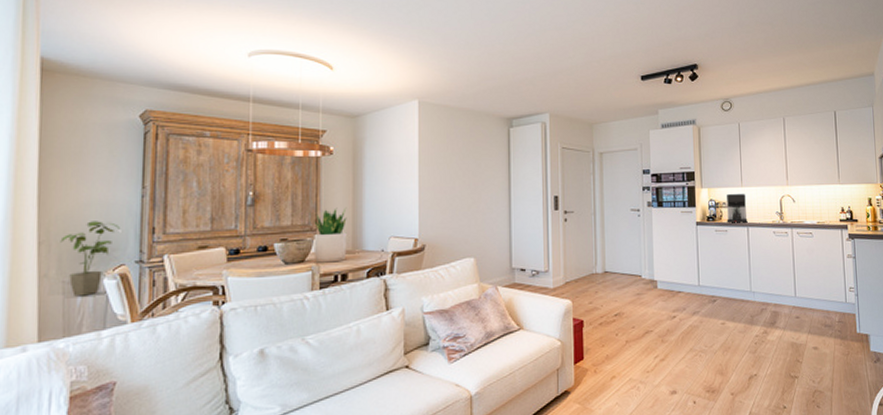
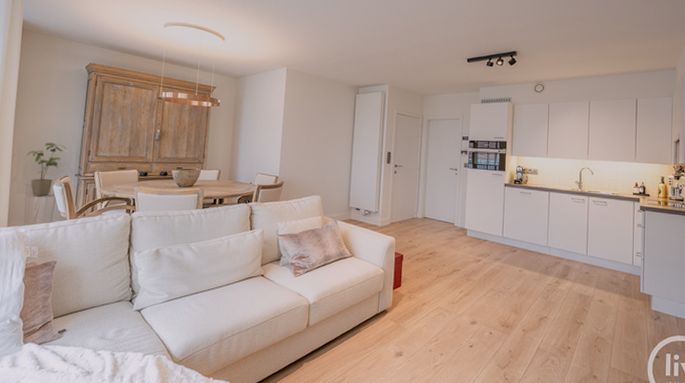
planter: present [313,207,347,263] -> none [200,147,227,189]
coffee maker: present [726,194,748,224] -> none [531,163,550,189]

